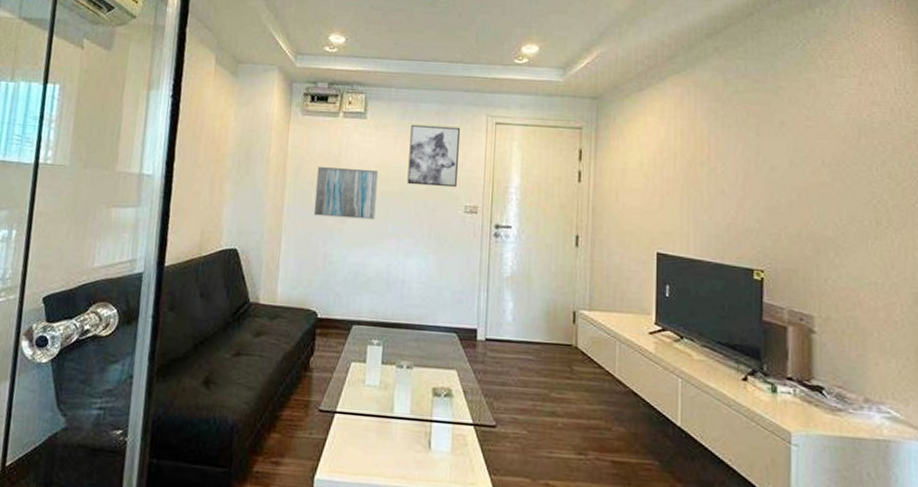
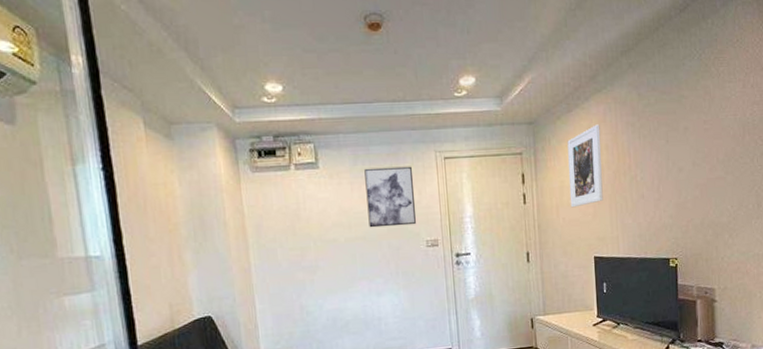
wall art: present [313,167,378,220] -> none [278,218,344,271]
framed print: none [633,107,676,194] -> present [567,124,603,208]

